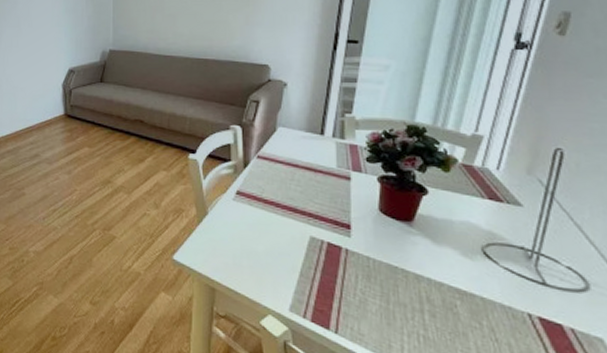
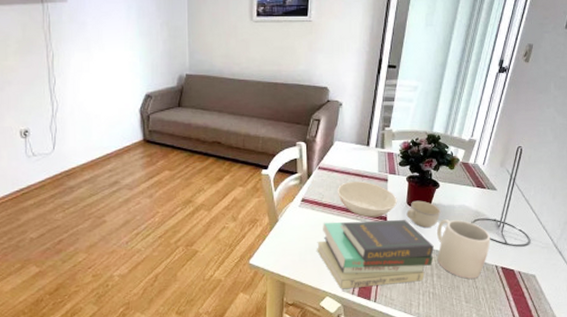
books: none [256,222,423,317] -> present [317,220,434,290]
soup bowl: none [281,176,366,224] -> present [337,181,398,218]
cup: none [379,208,431,246] -> present [406,200,441,228]
mug: none [427,236,517,327] -> present [437,218,491,279]

